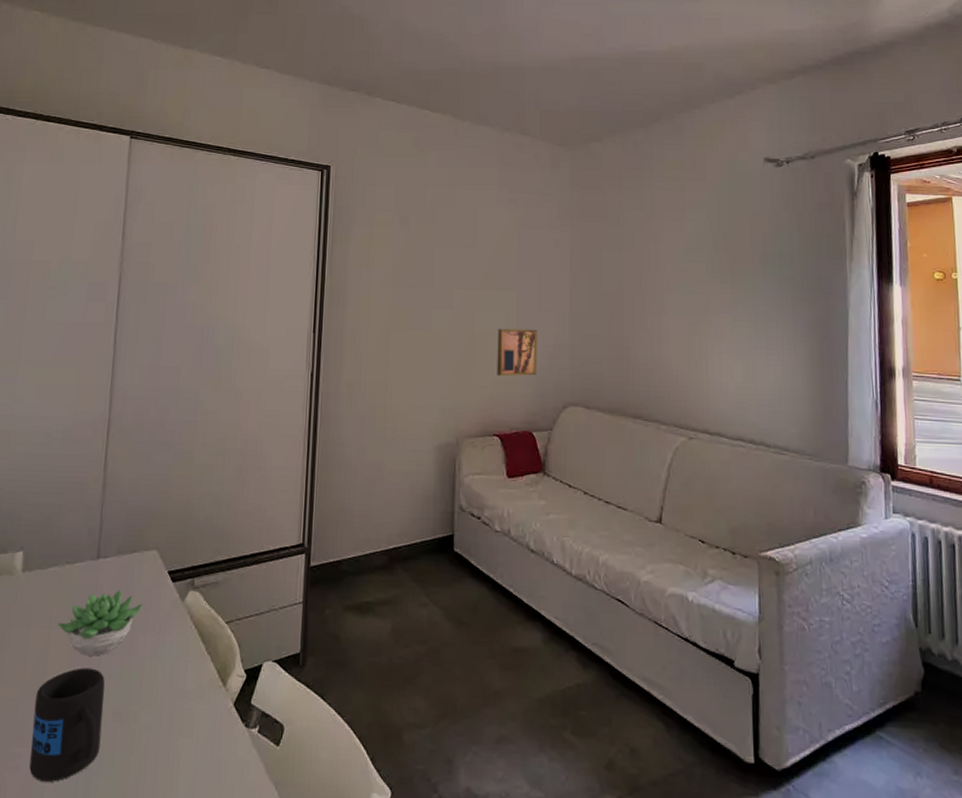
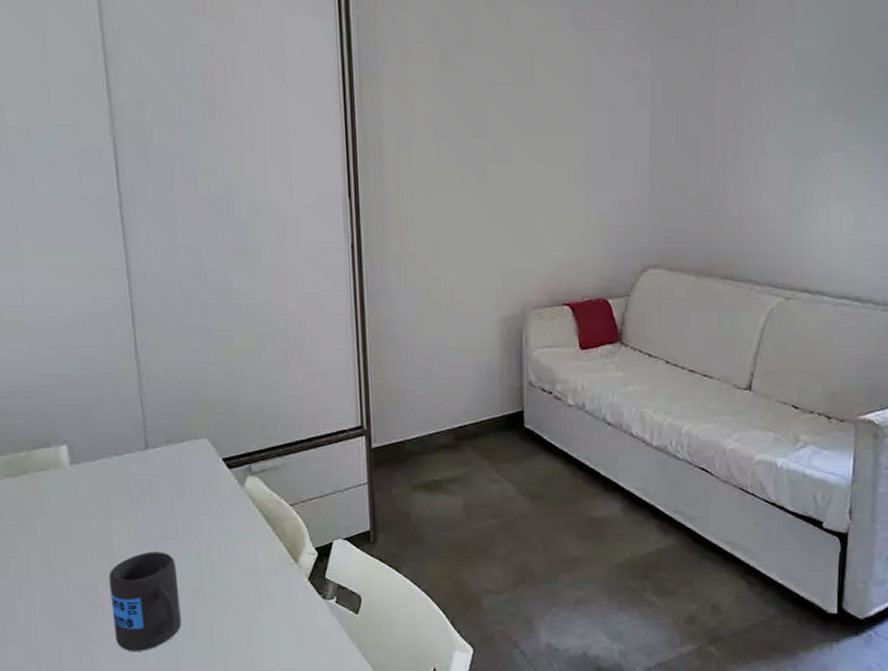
succulent plant: present [57,590,143,656] -> none [116,478,202,541]
wall art: present [497,328,538,377] -> none [564,182,612,239]

